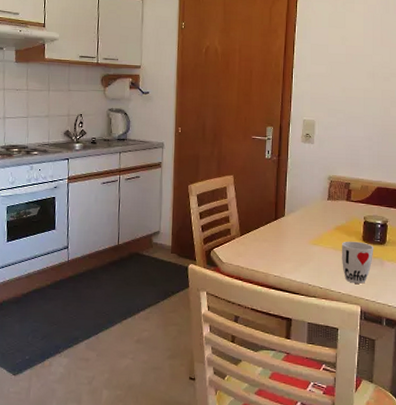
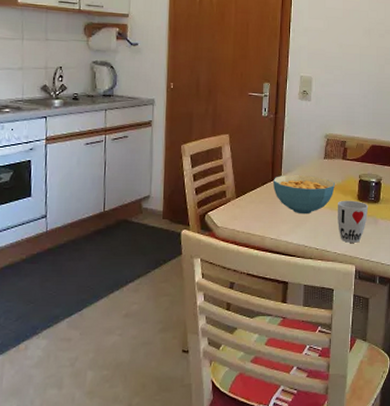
cereal bowl: none [276,214,339,254] -> present [272,174,335,215]

